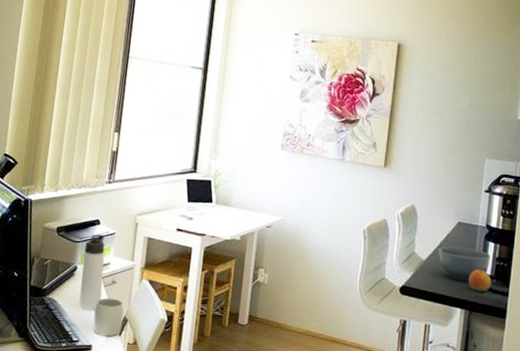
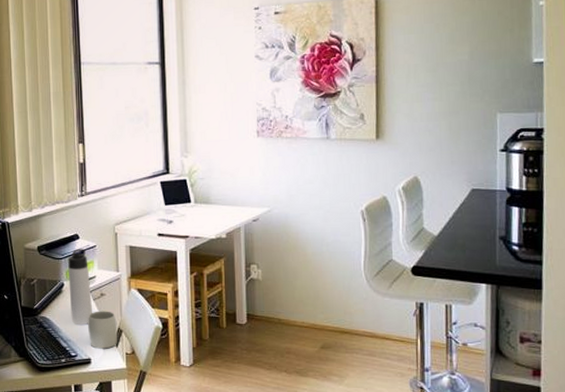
bowl: present [439,246,491,282] -> none [452,217,516,253]
fruit: present [468,269,491,292] -> none [491,238,520,263]

